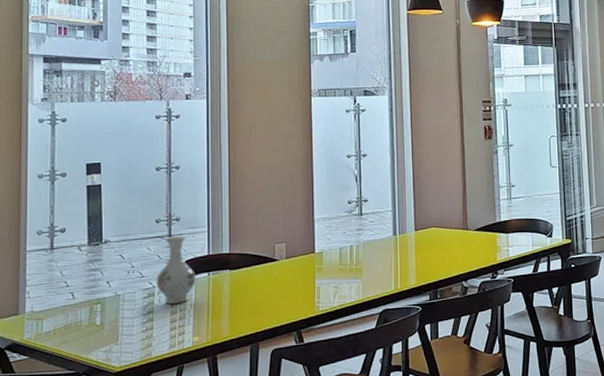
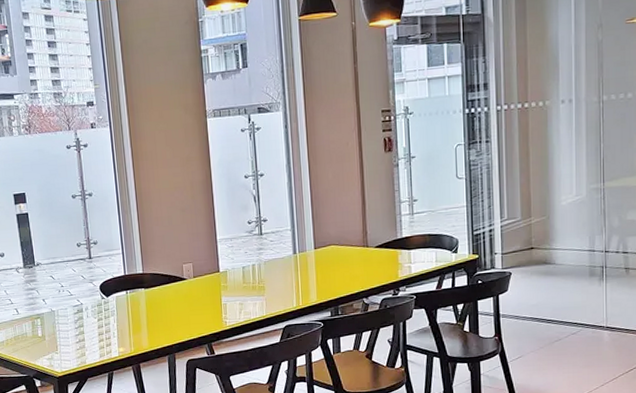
vase: present [156,236,196,304] -> none [83,258,116,319]

